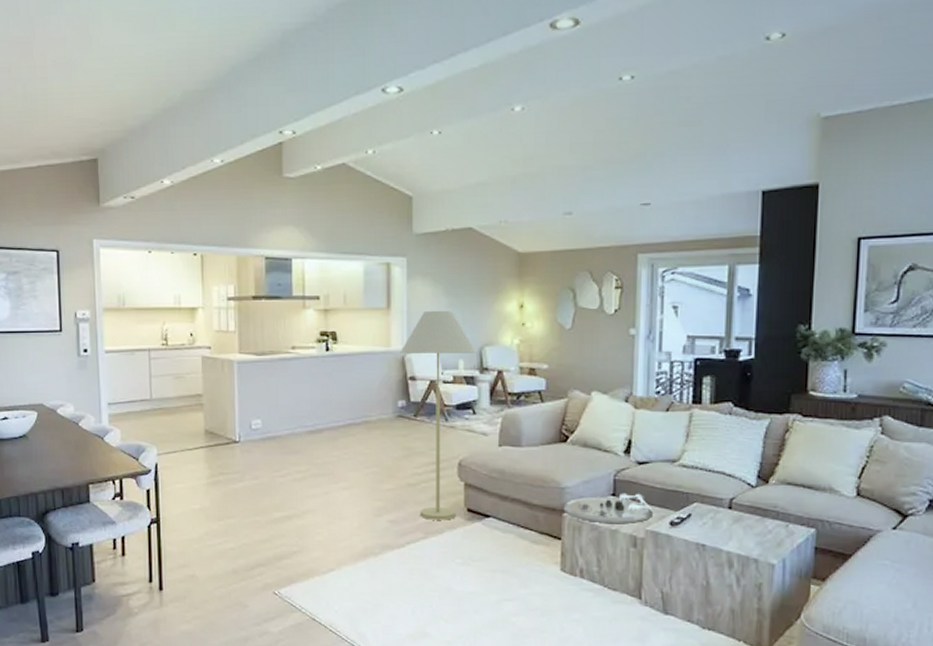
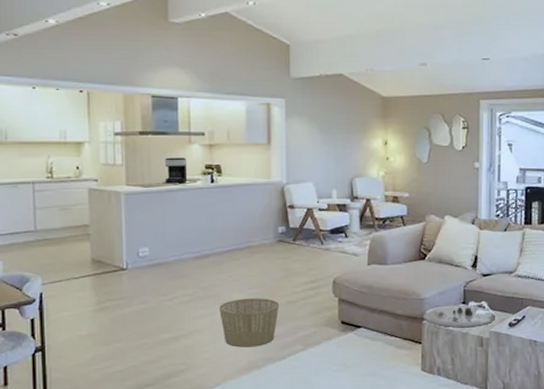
coffee maker: none [275,323,311,352] -> present [162,157,197,184]
basket: none [334,478,399,532] -> present [219,298,280,348]
floor lamp: present [400,310,477,520] -> none [280,146,348,333]

